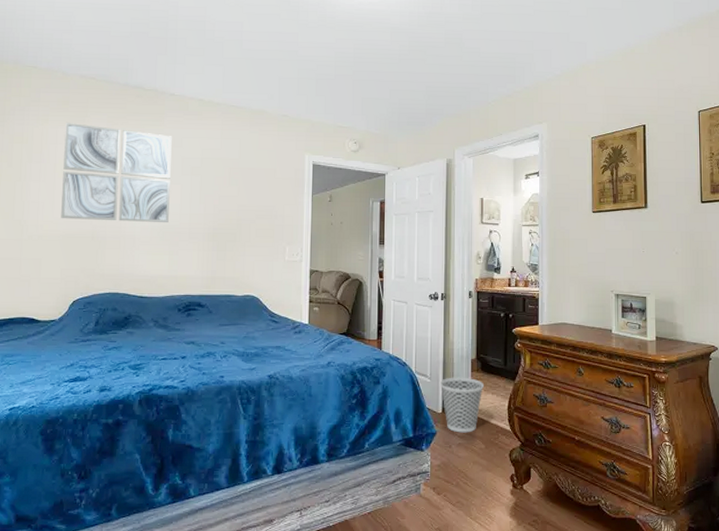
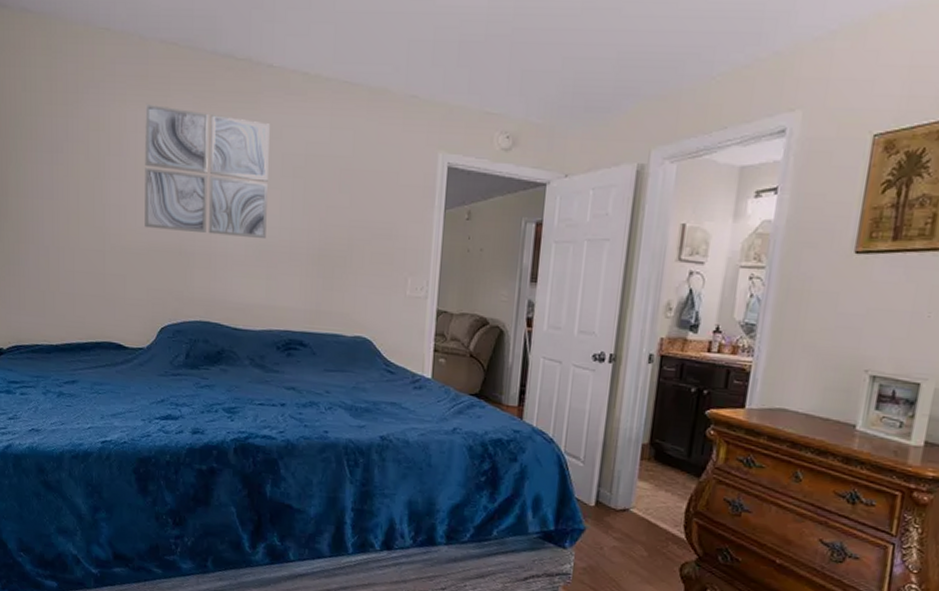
wastebasket: present [439,377,484,433] -> none [595,463,656,535]

